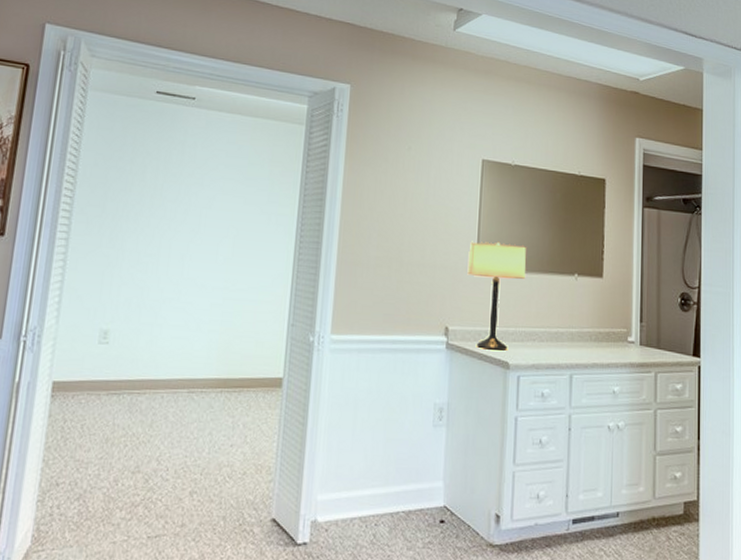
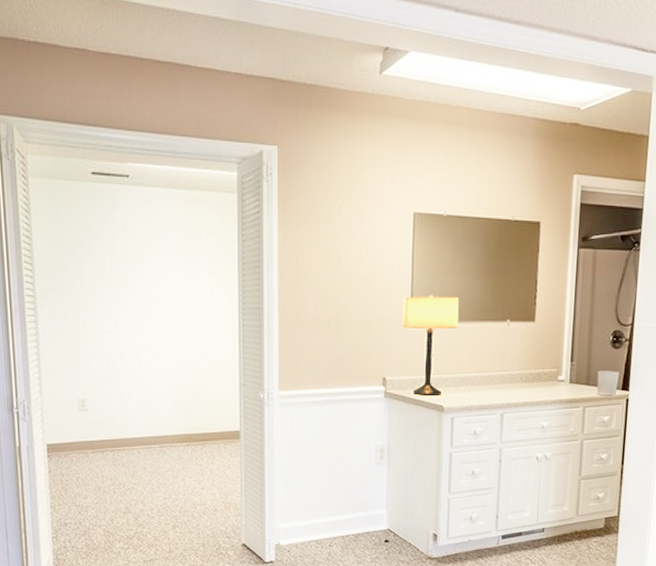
candle holder: none [667,334,690,362] -> present [596,370,620,396]

